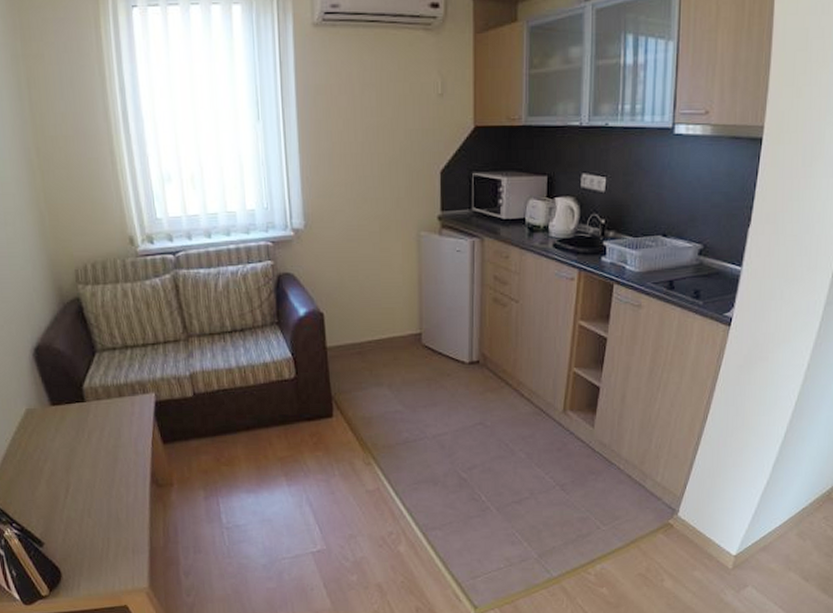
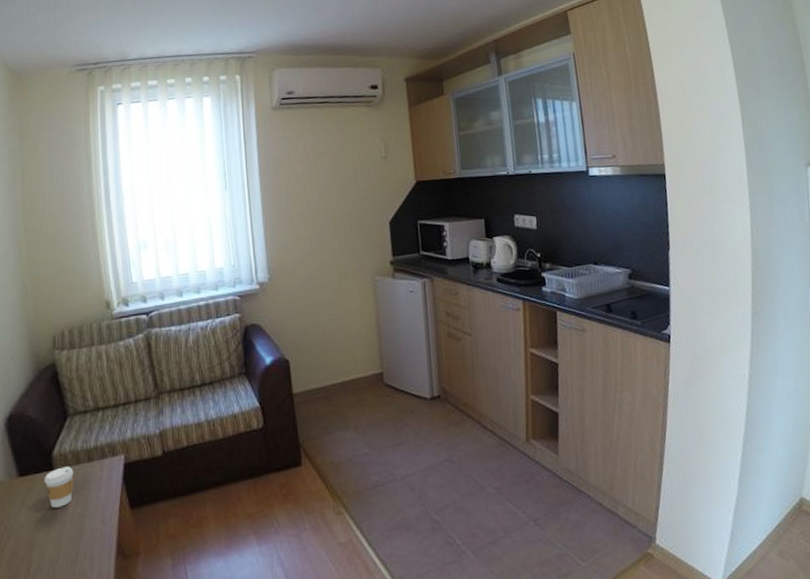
coffee cup: none [76,399,107,437] -> present [44,466,74,508]

